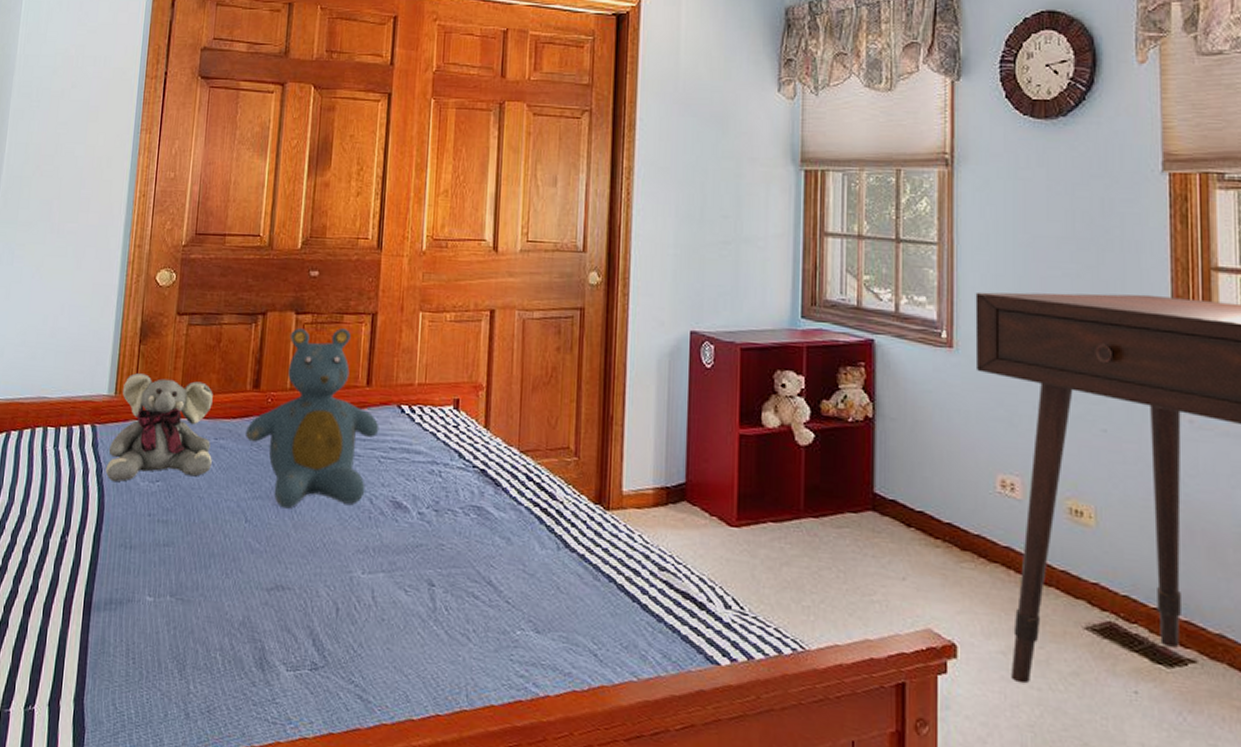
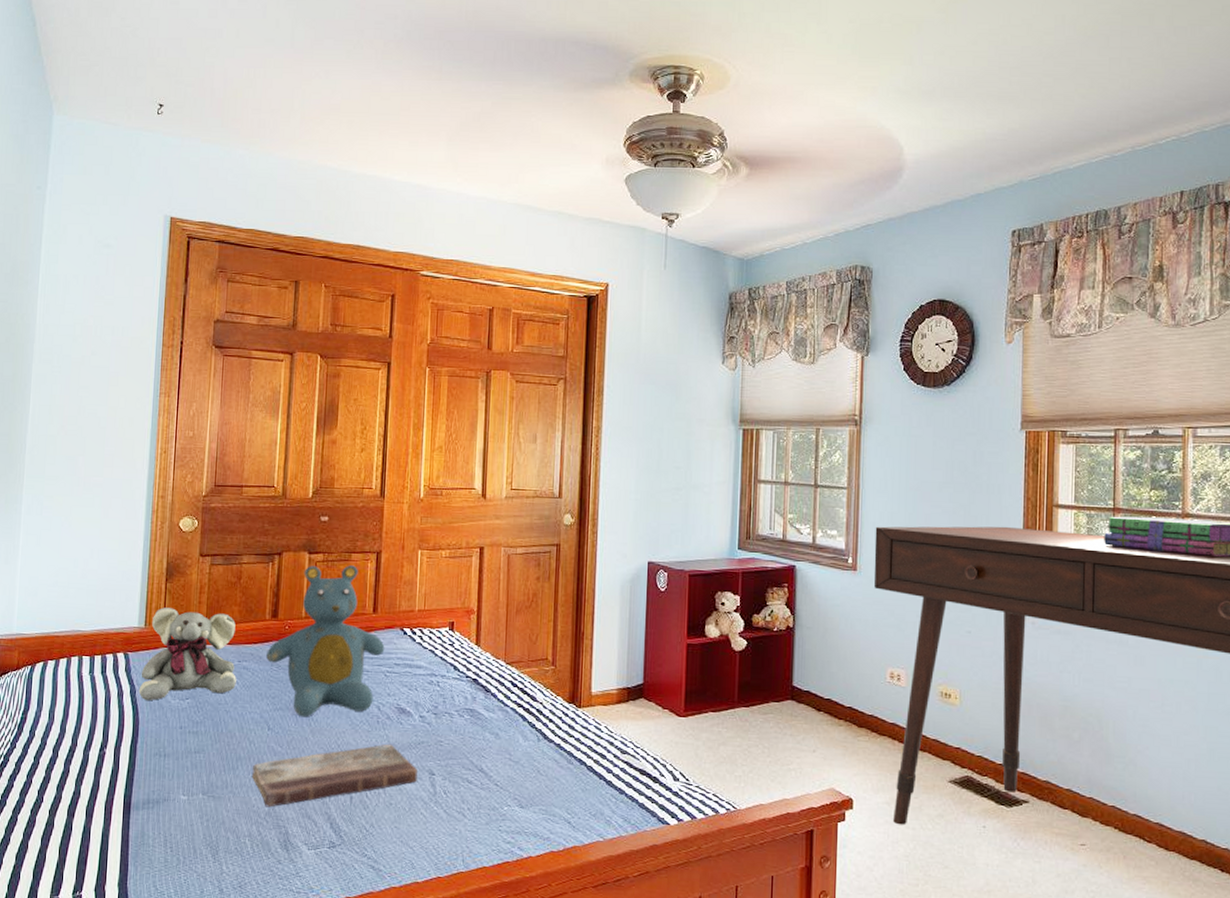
book: none [225,545,415,616] -> present [251,744,418,808]

